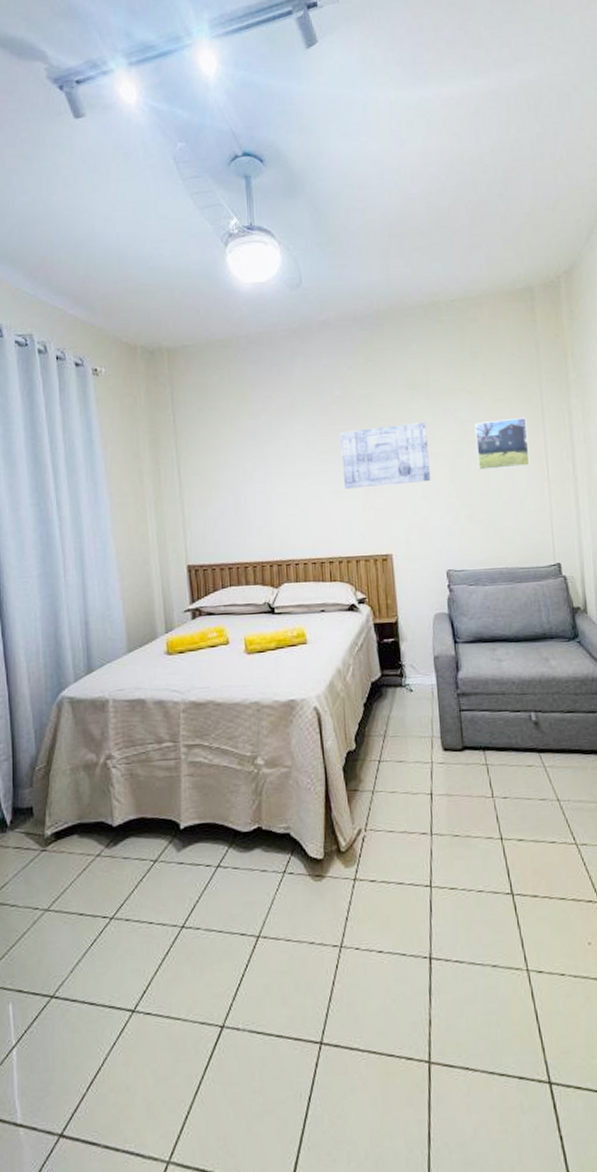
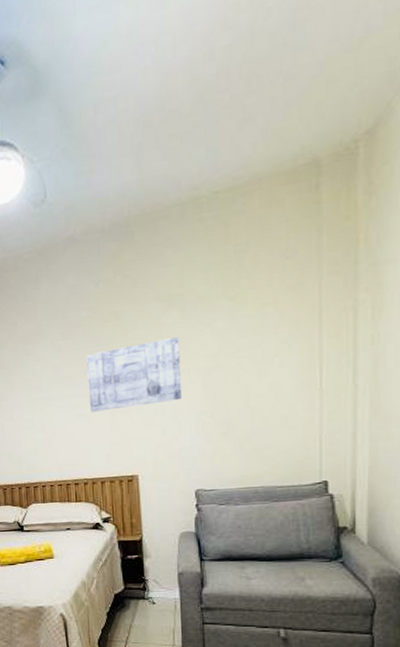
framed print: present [474,417,530,471] -> none [234,320,299,385]

